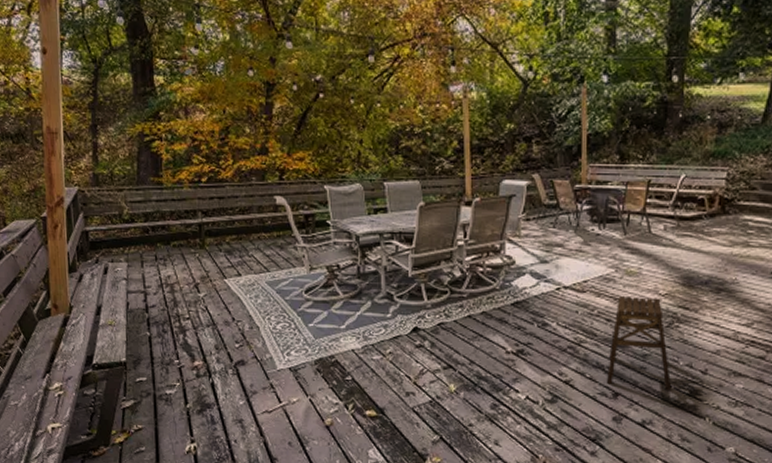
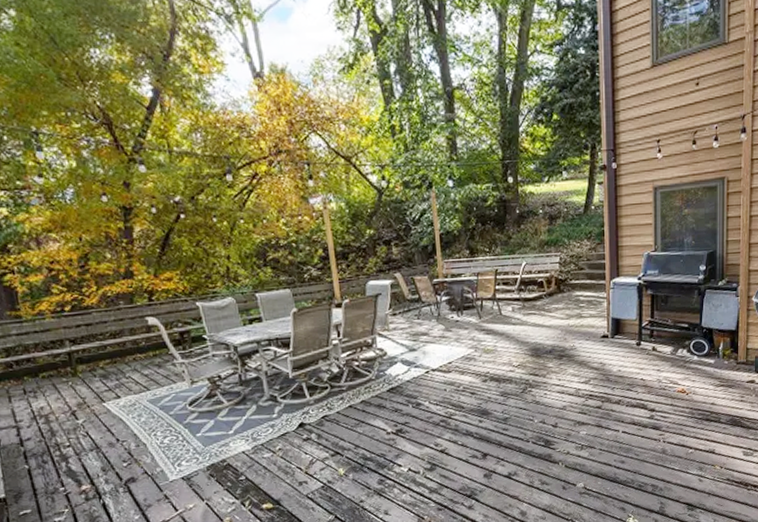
stool: present [606,297,672,392] -> none [475,370,530,448]

